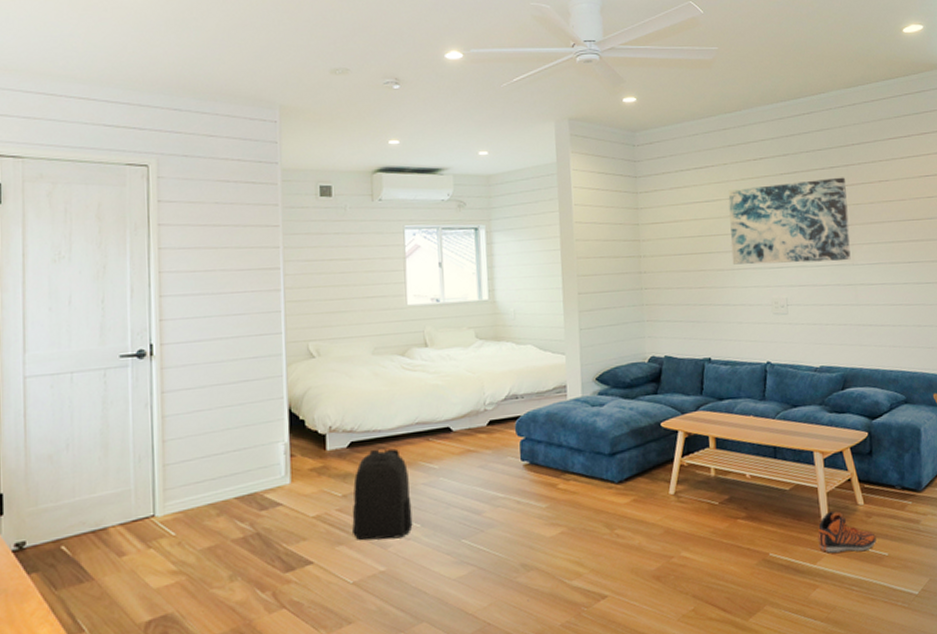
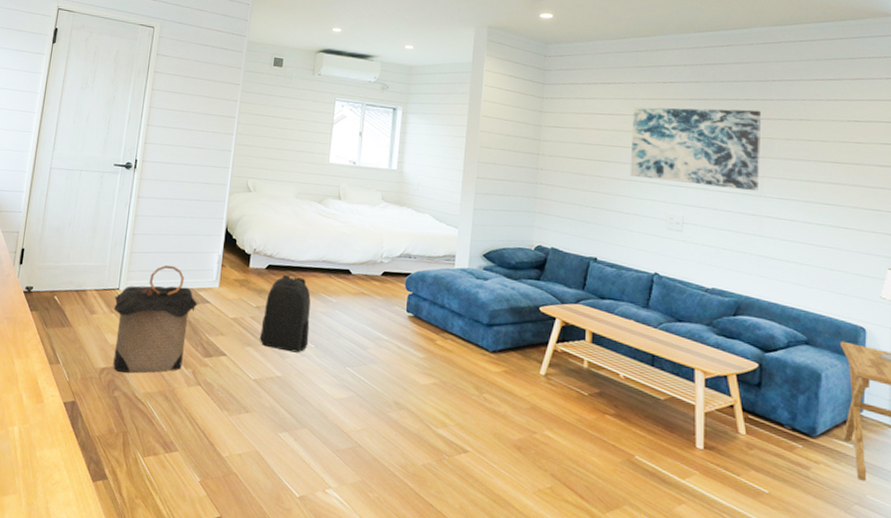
laundry hamper: none [150,469,267,620] -> present [113,265,198,373]
sneaker: present [818,511,876,554] -> none [690,432,756,482]

